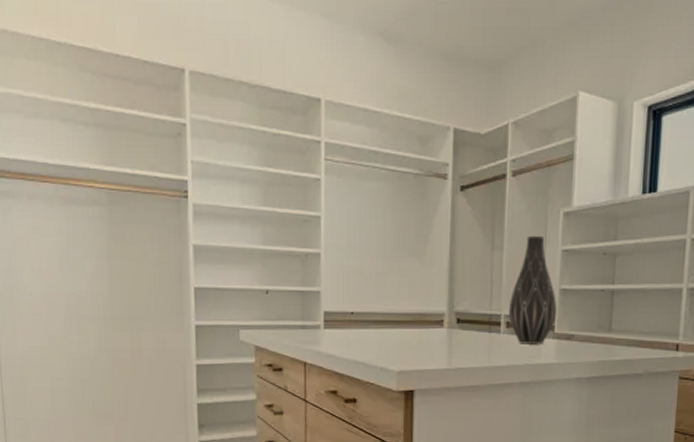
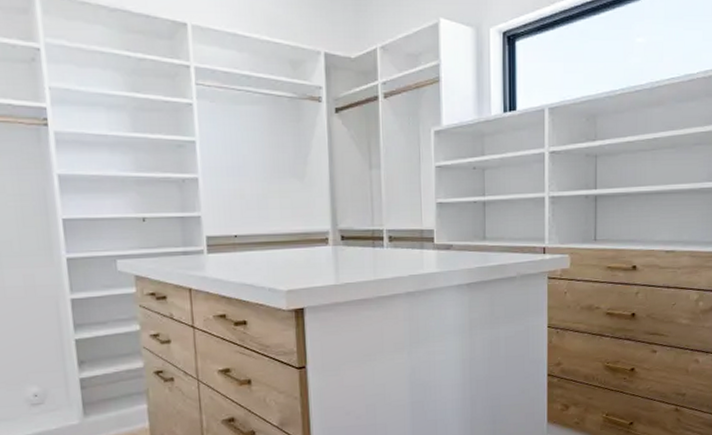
vase: present [508,235,558,345] -> none [389,153,436,257]

